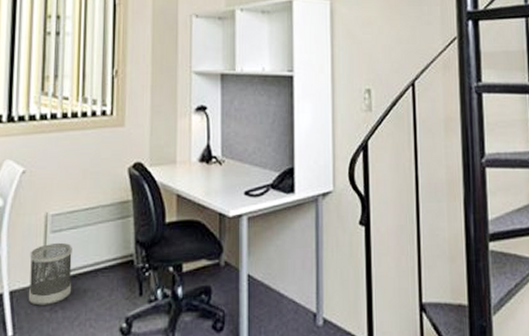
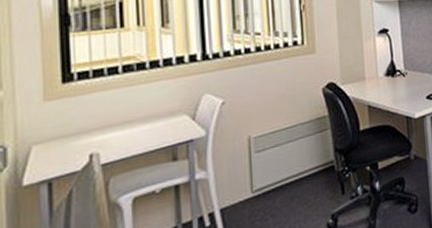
wastebasket: present [28,242,72,306] -> none [236,159,279,218]

